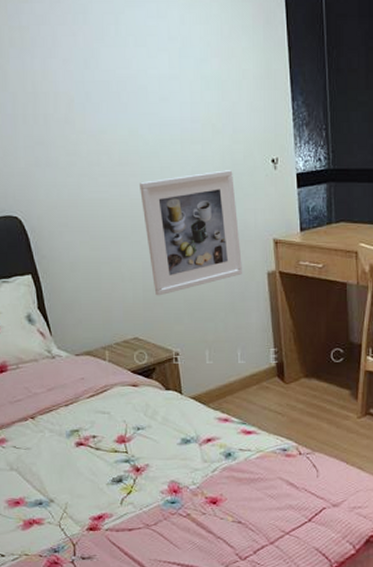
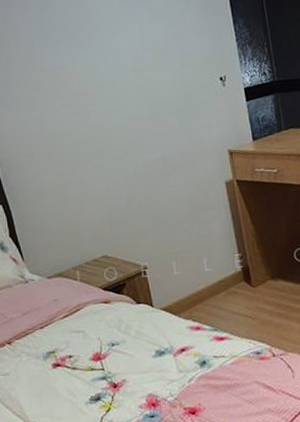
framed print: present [140,170,242,296] -> none [99,91,201,214]

